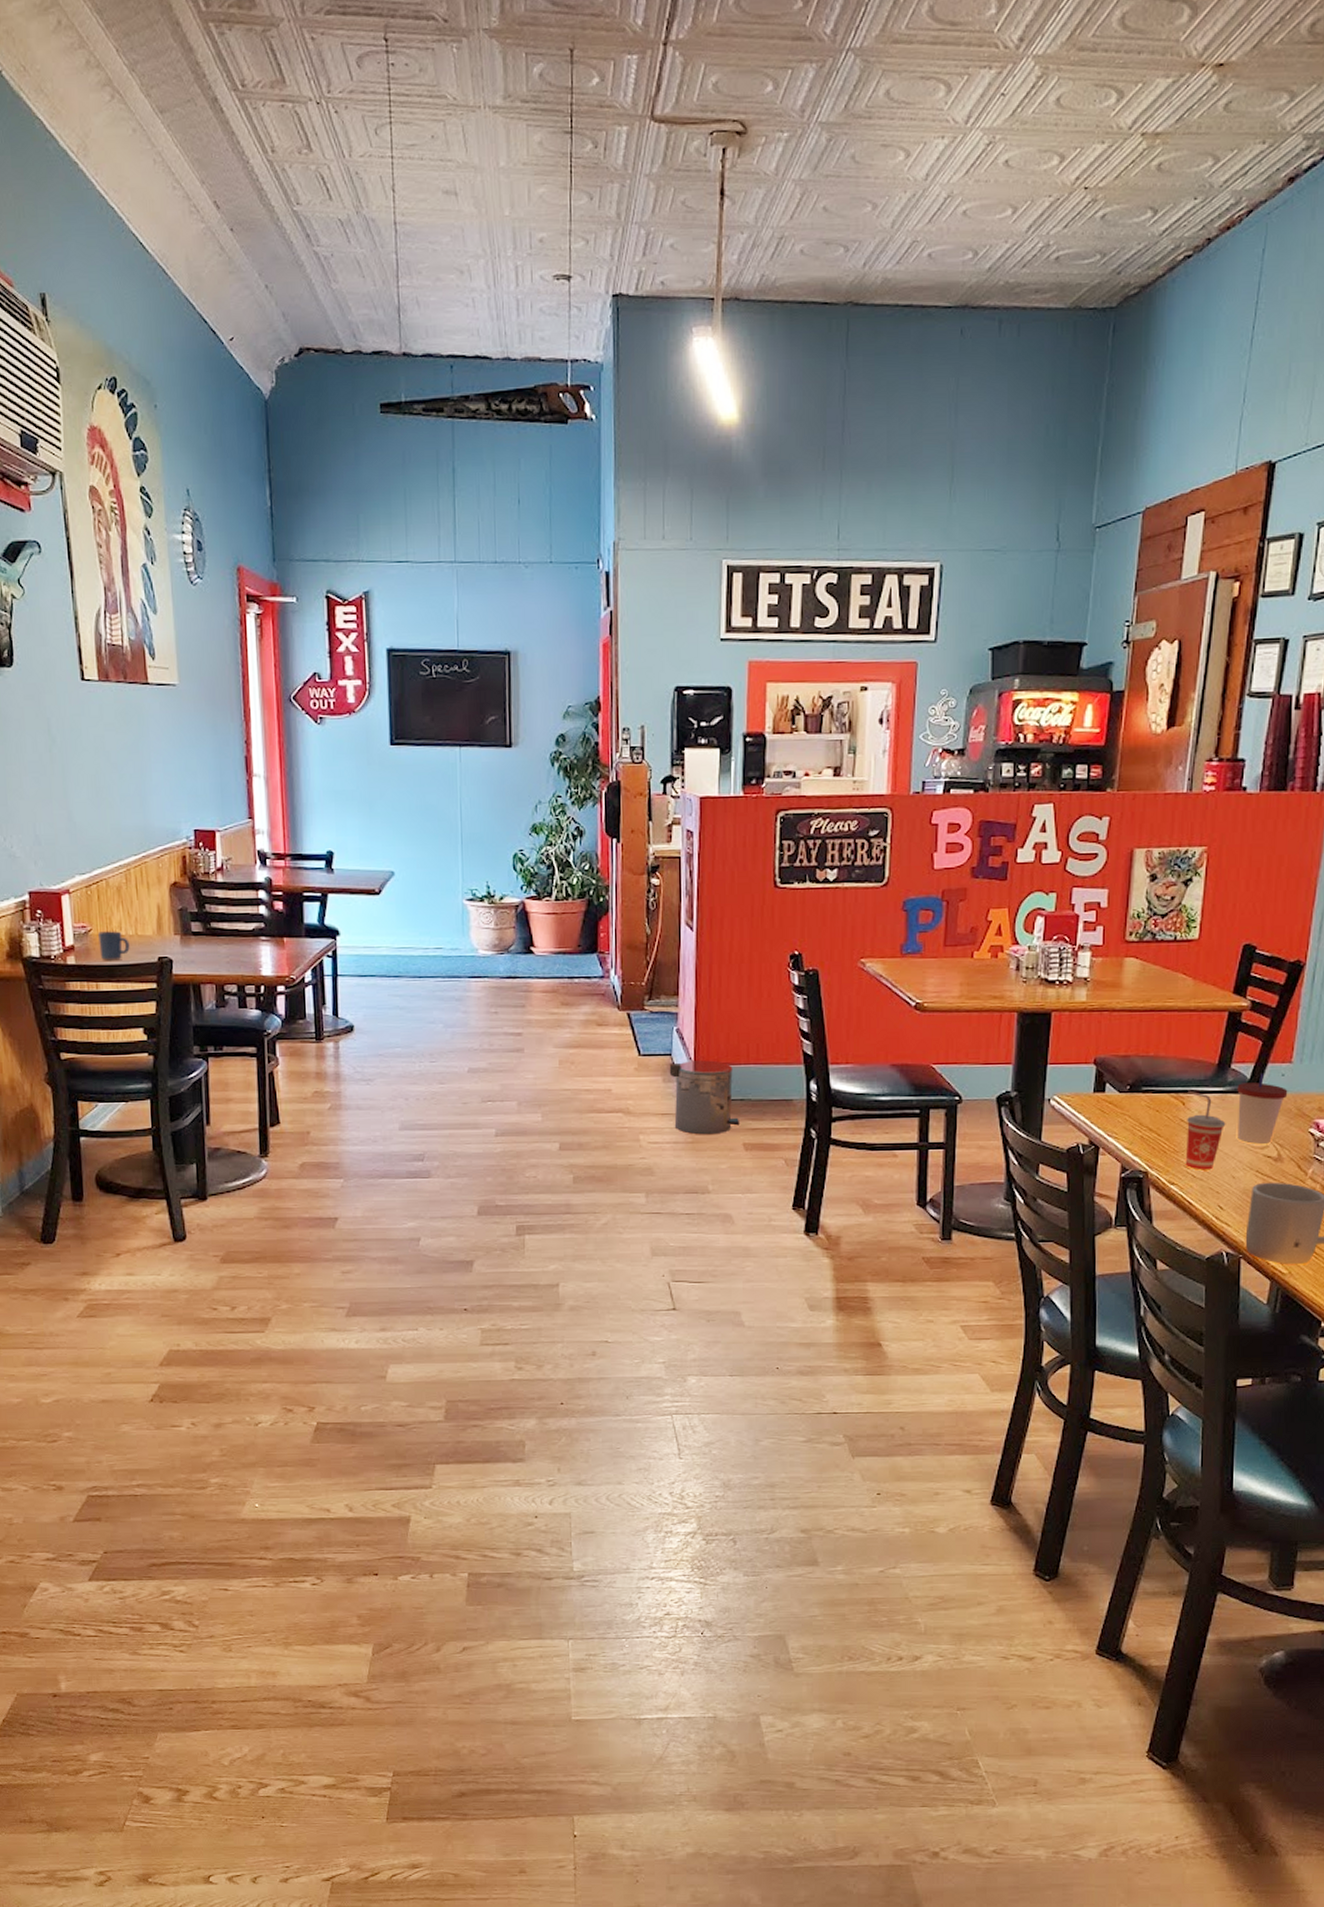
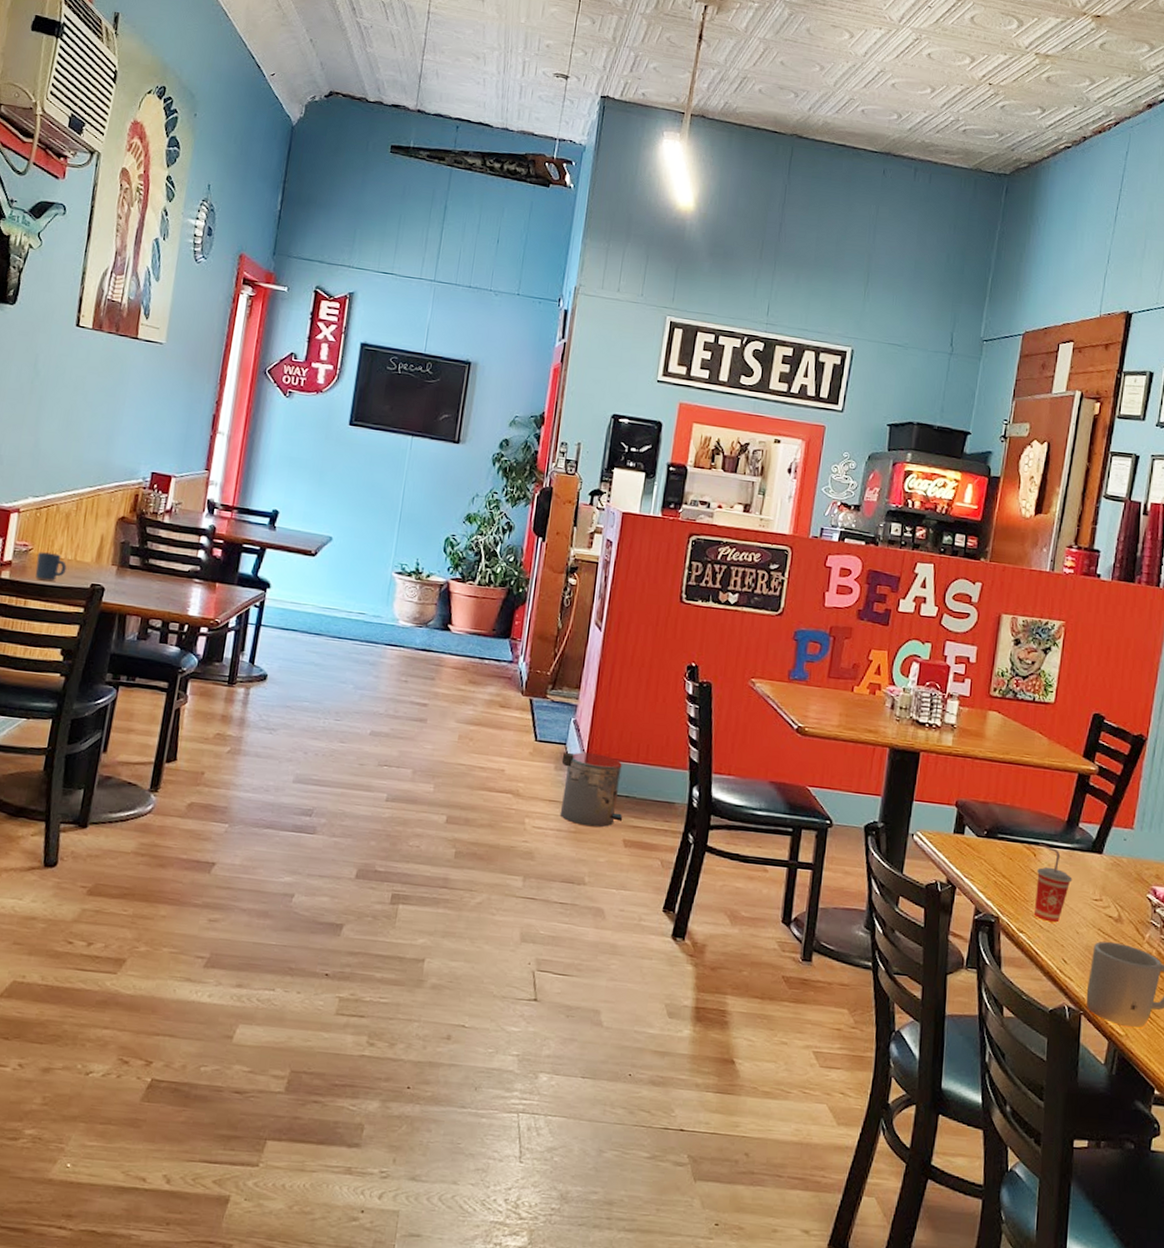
cup: present [1237,1074,1288,1145] -> none [1082,836,1129,905]

